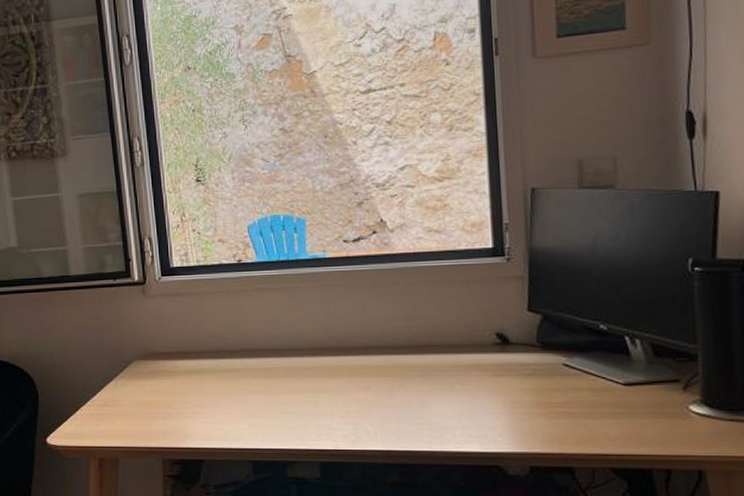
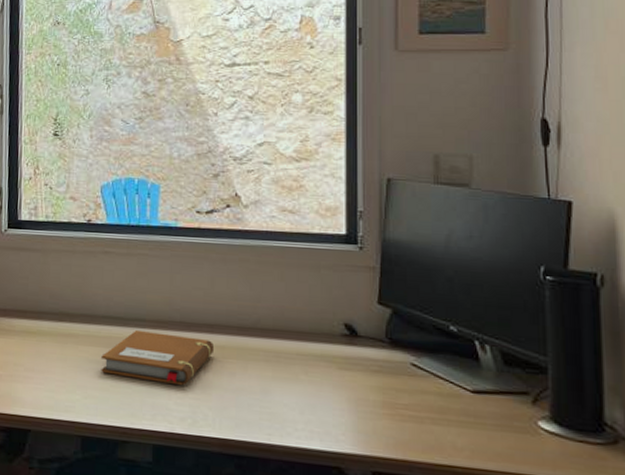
notebook: none [264,359,372,406] -> present [101,329,215,386]

